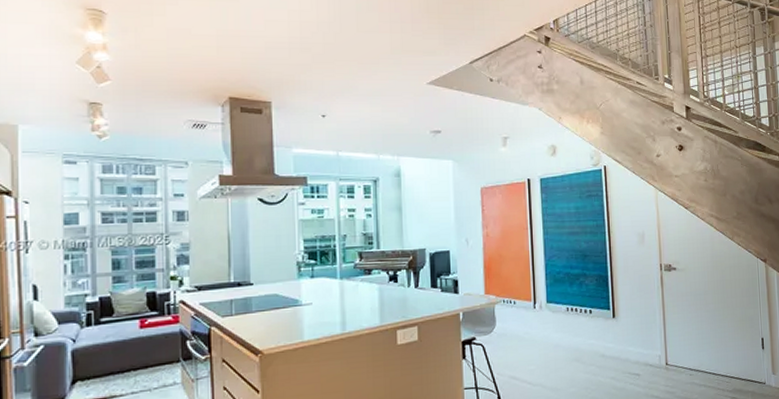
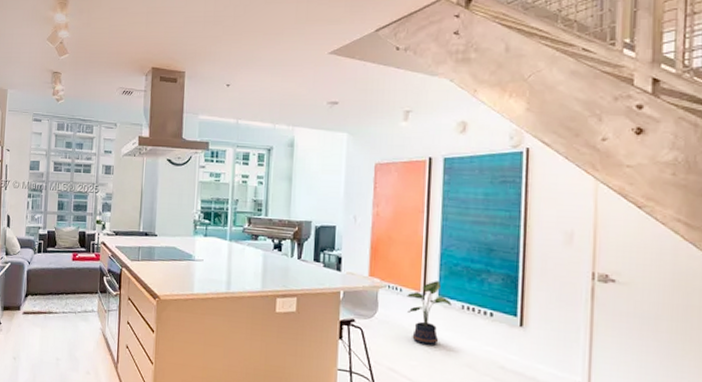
potted plant: none [520,289,558,350] -> present [407,281,452,346]

